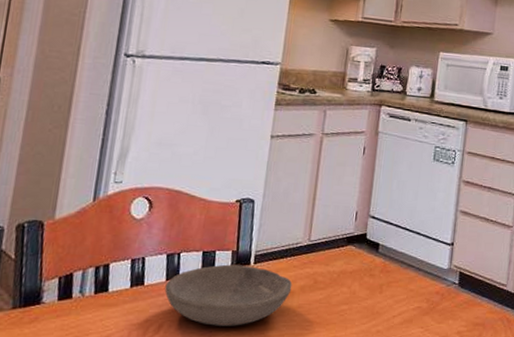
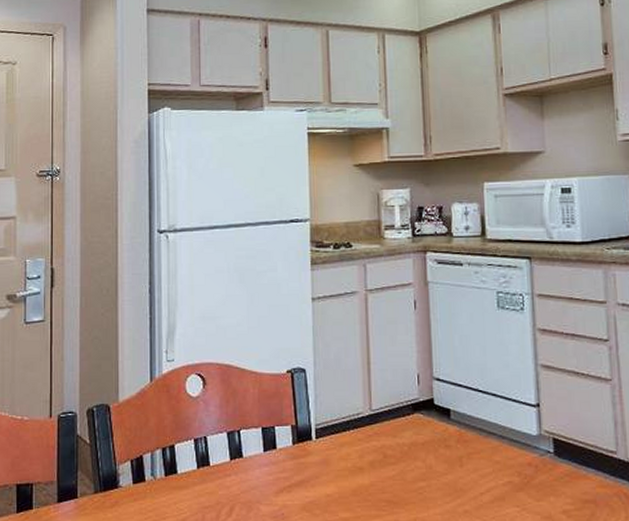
bowl: present [164,264,293,326] -> none [230,440,360,508]

